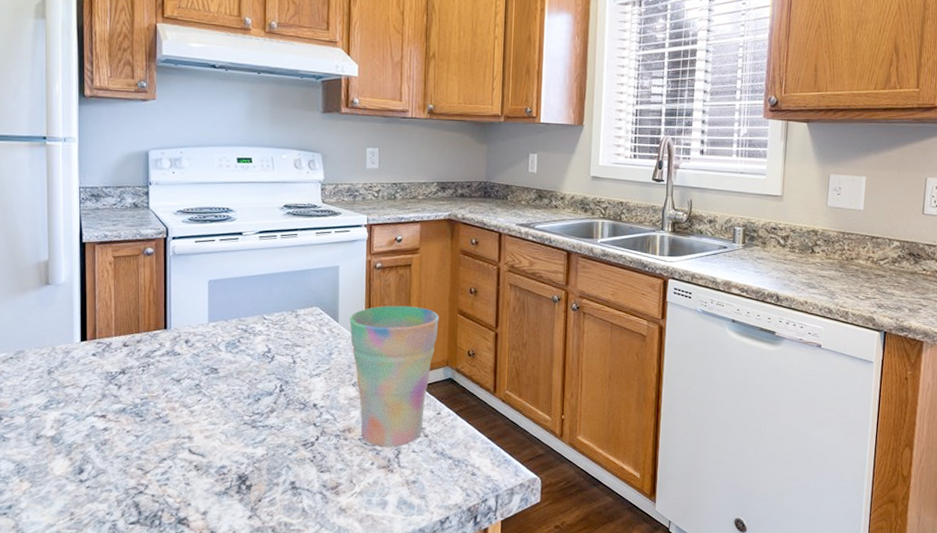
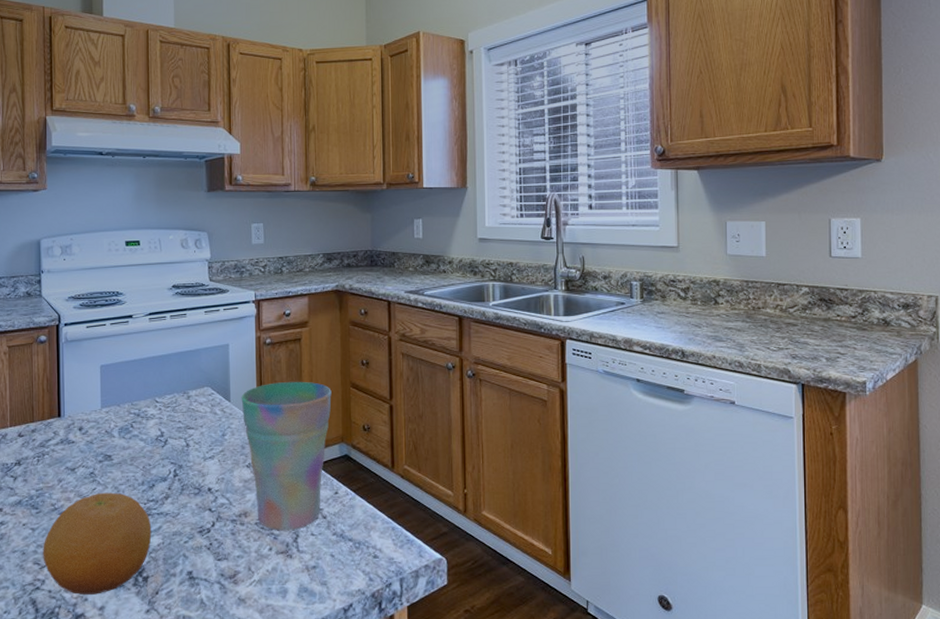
fruit: none [146,404,256,500] -> present [43,492,152,595]

